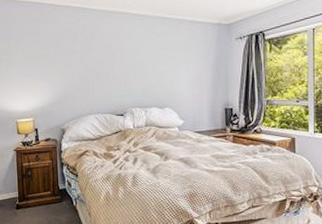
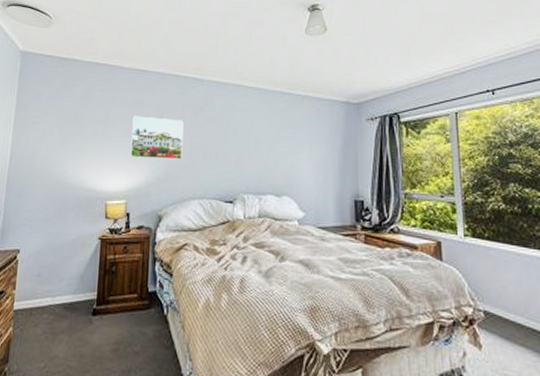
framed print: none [31,45,78,82] -> present [130,116,184,160]

